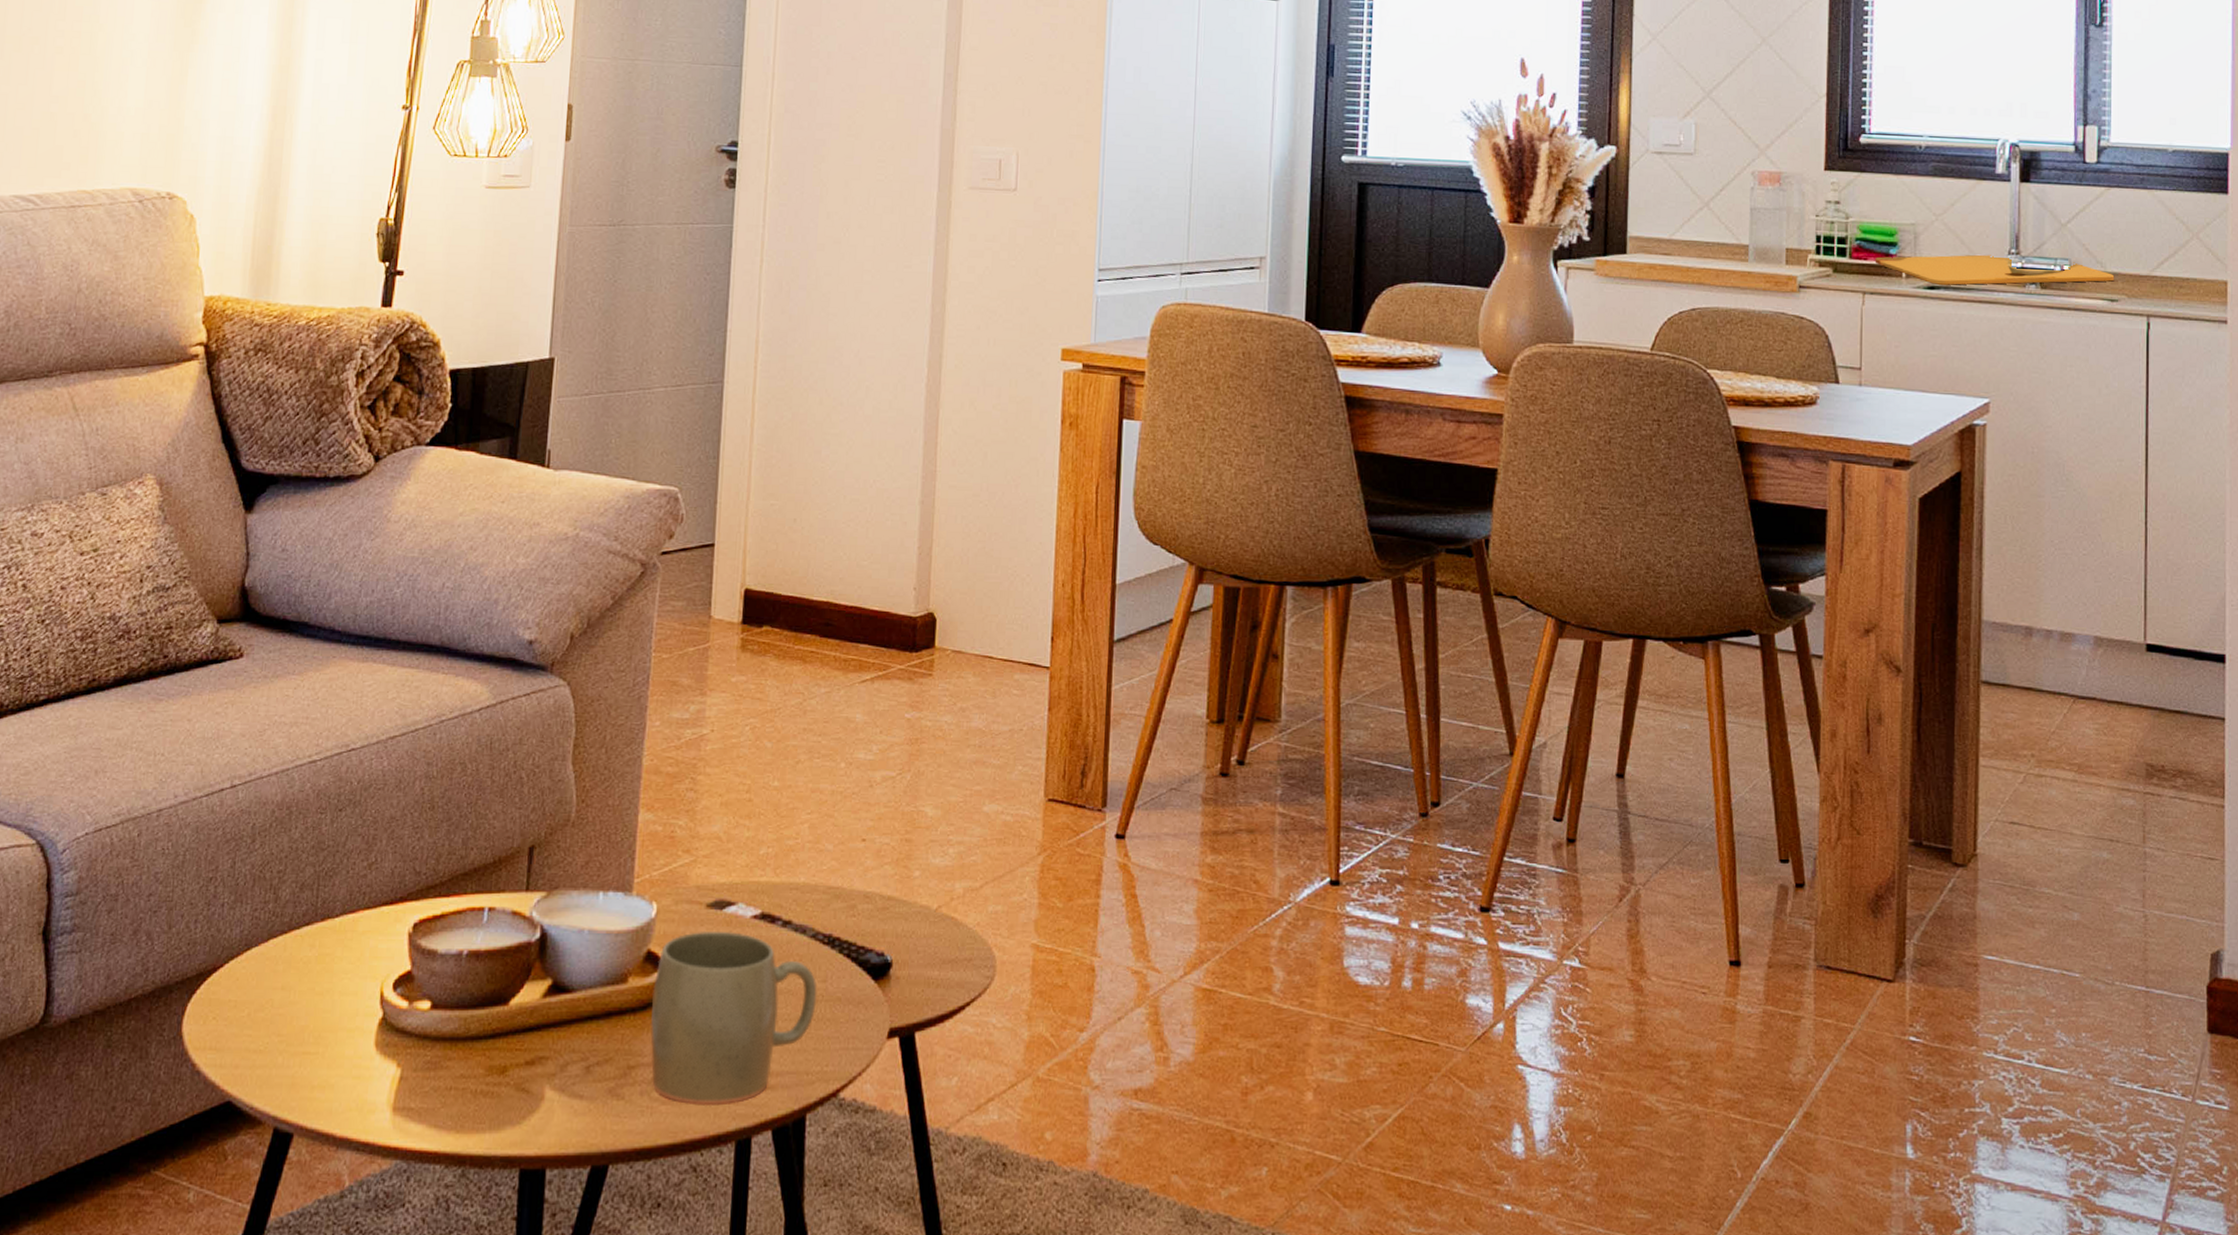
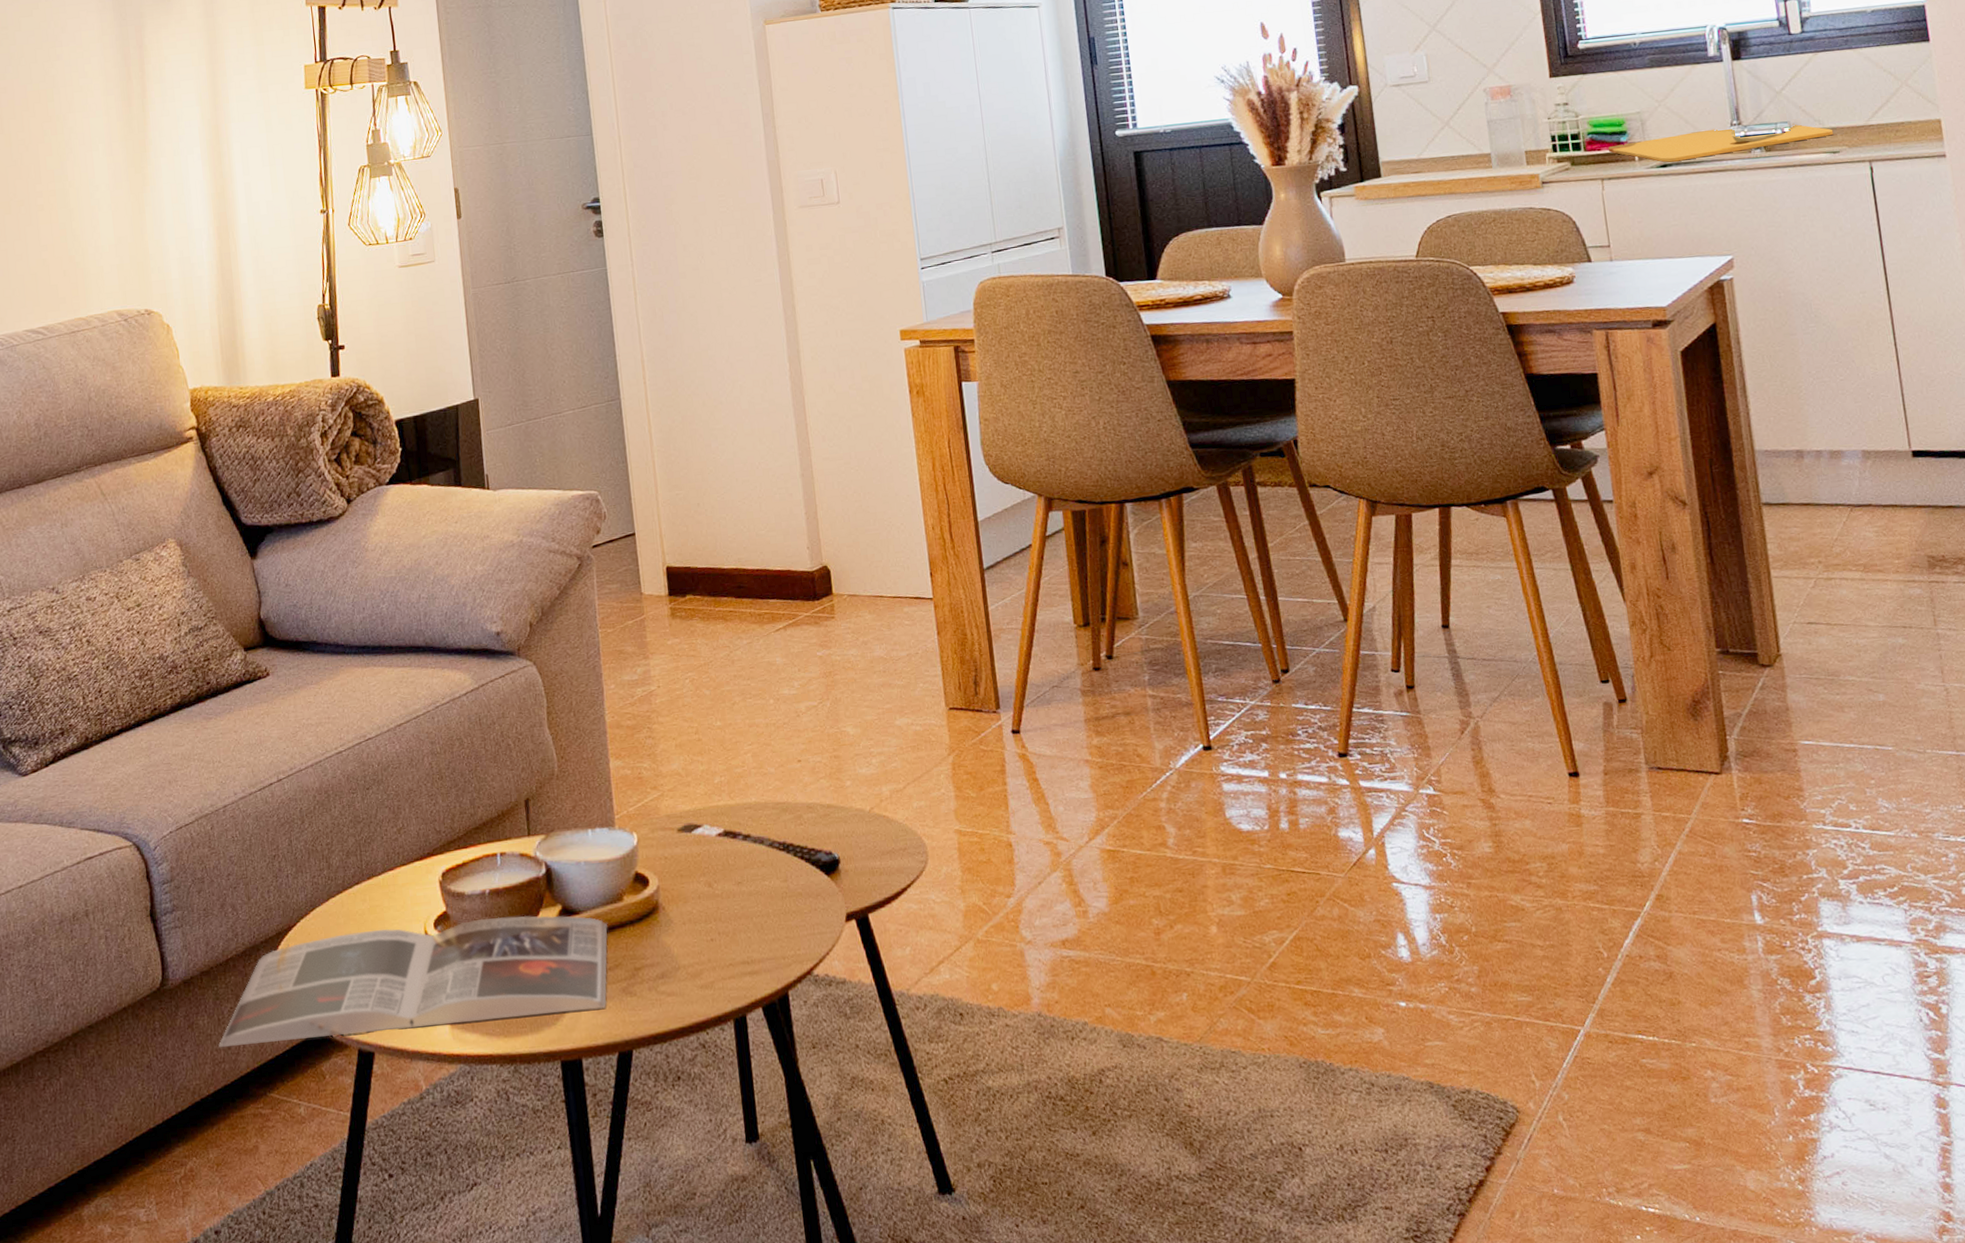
magazine: none [100,983,603,1111] -> present [218,915,608,1048]
mug: present [650,930,817,1107] -> none [644,849,782,994]

